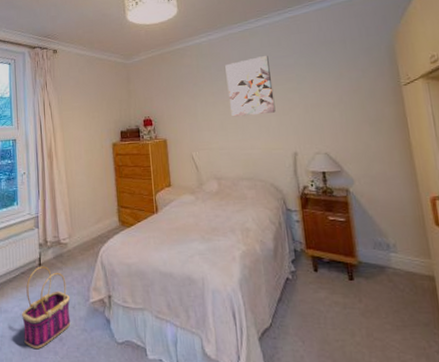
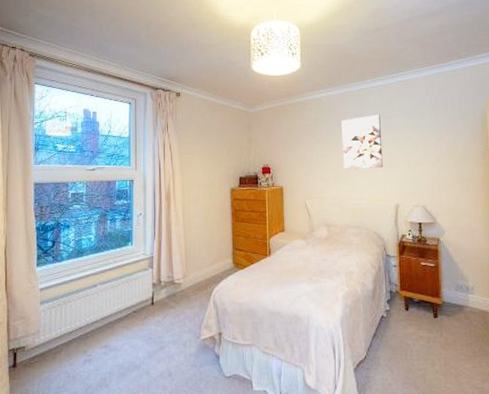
basket: present [22,266,71,350] -> none [132,305,182,385]

